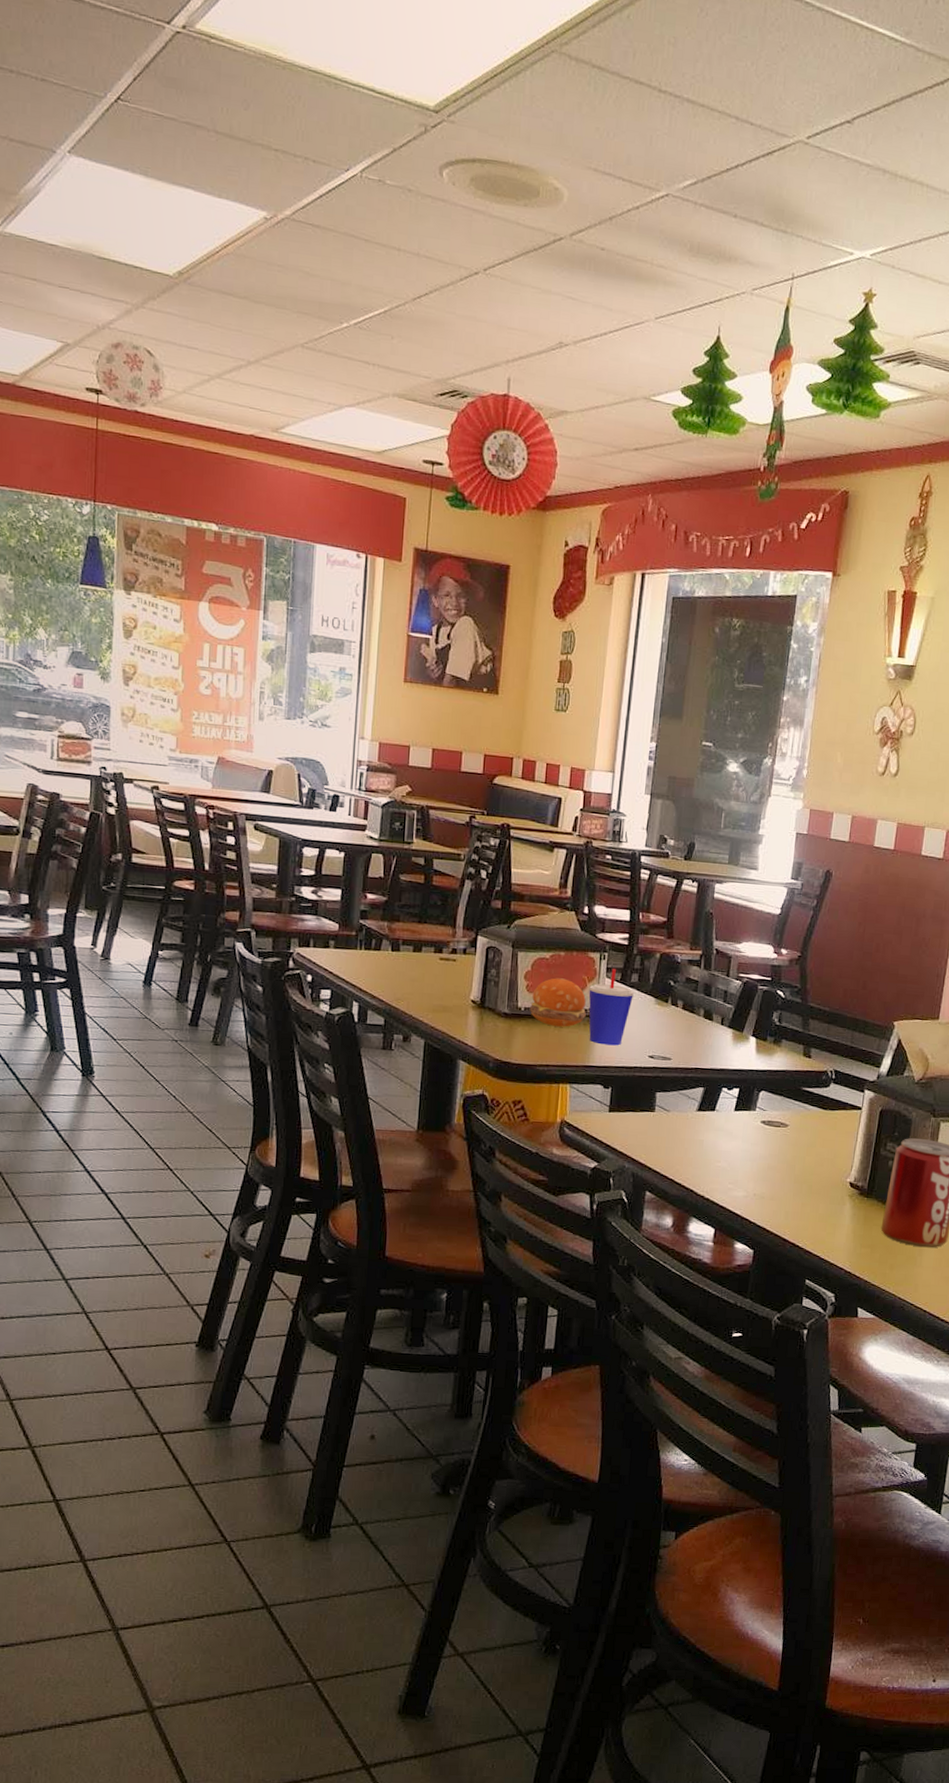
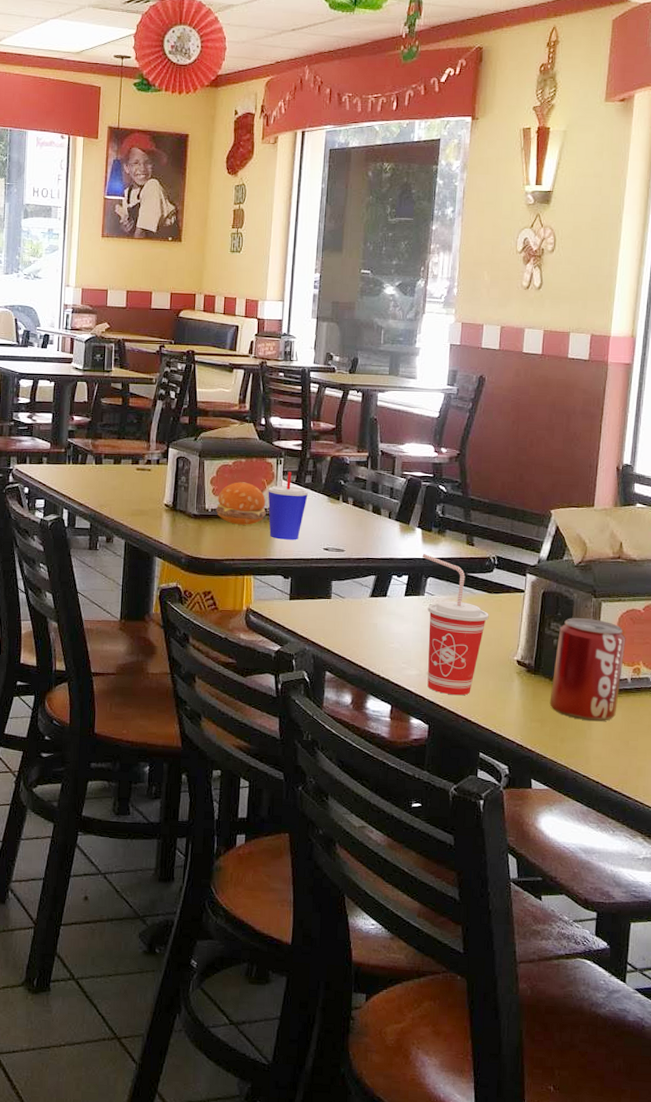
beverage cup: none [754,1065,823,1219] -> present [422,554,489,696]

